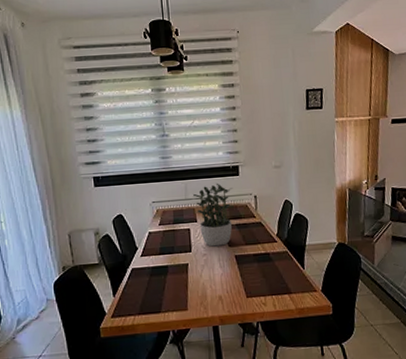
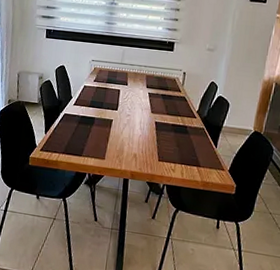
potted plant: present [193,183,232,247] -> none [128,54,165,111]

